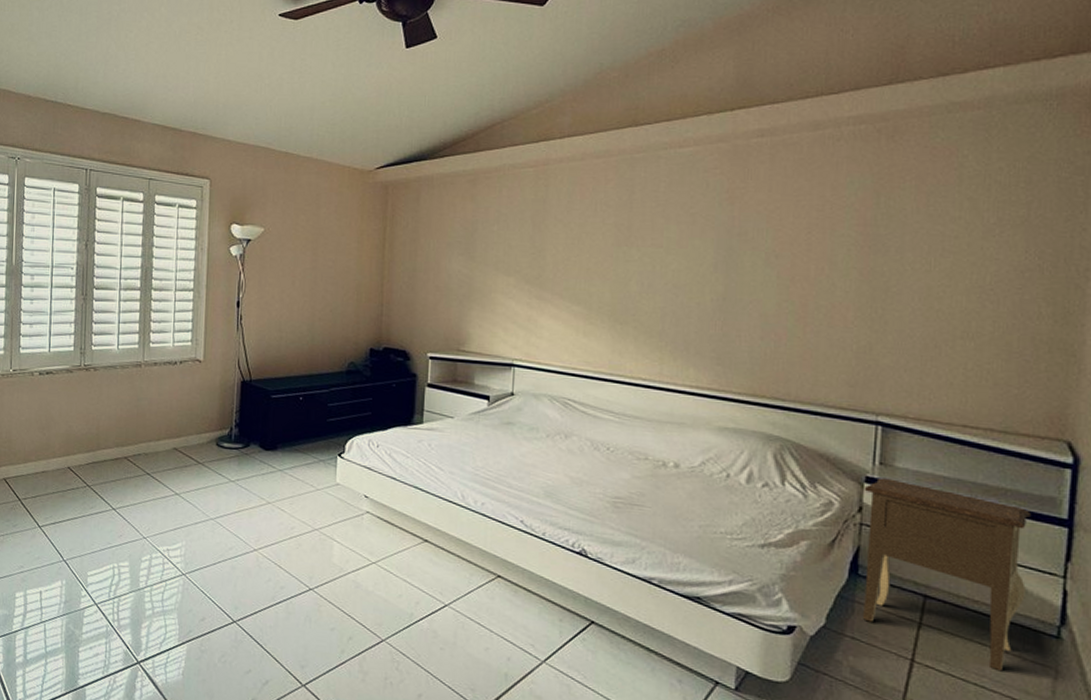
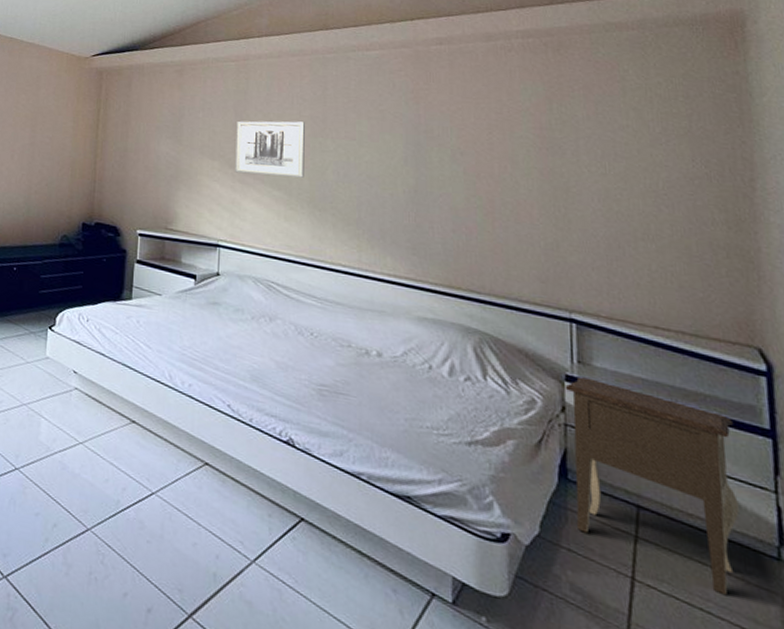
wall art: none [532,230,608,291] -> present [235,121,305,178]

